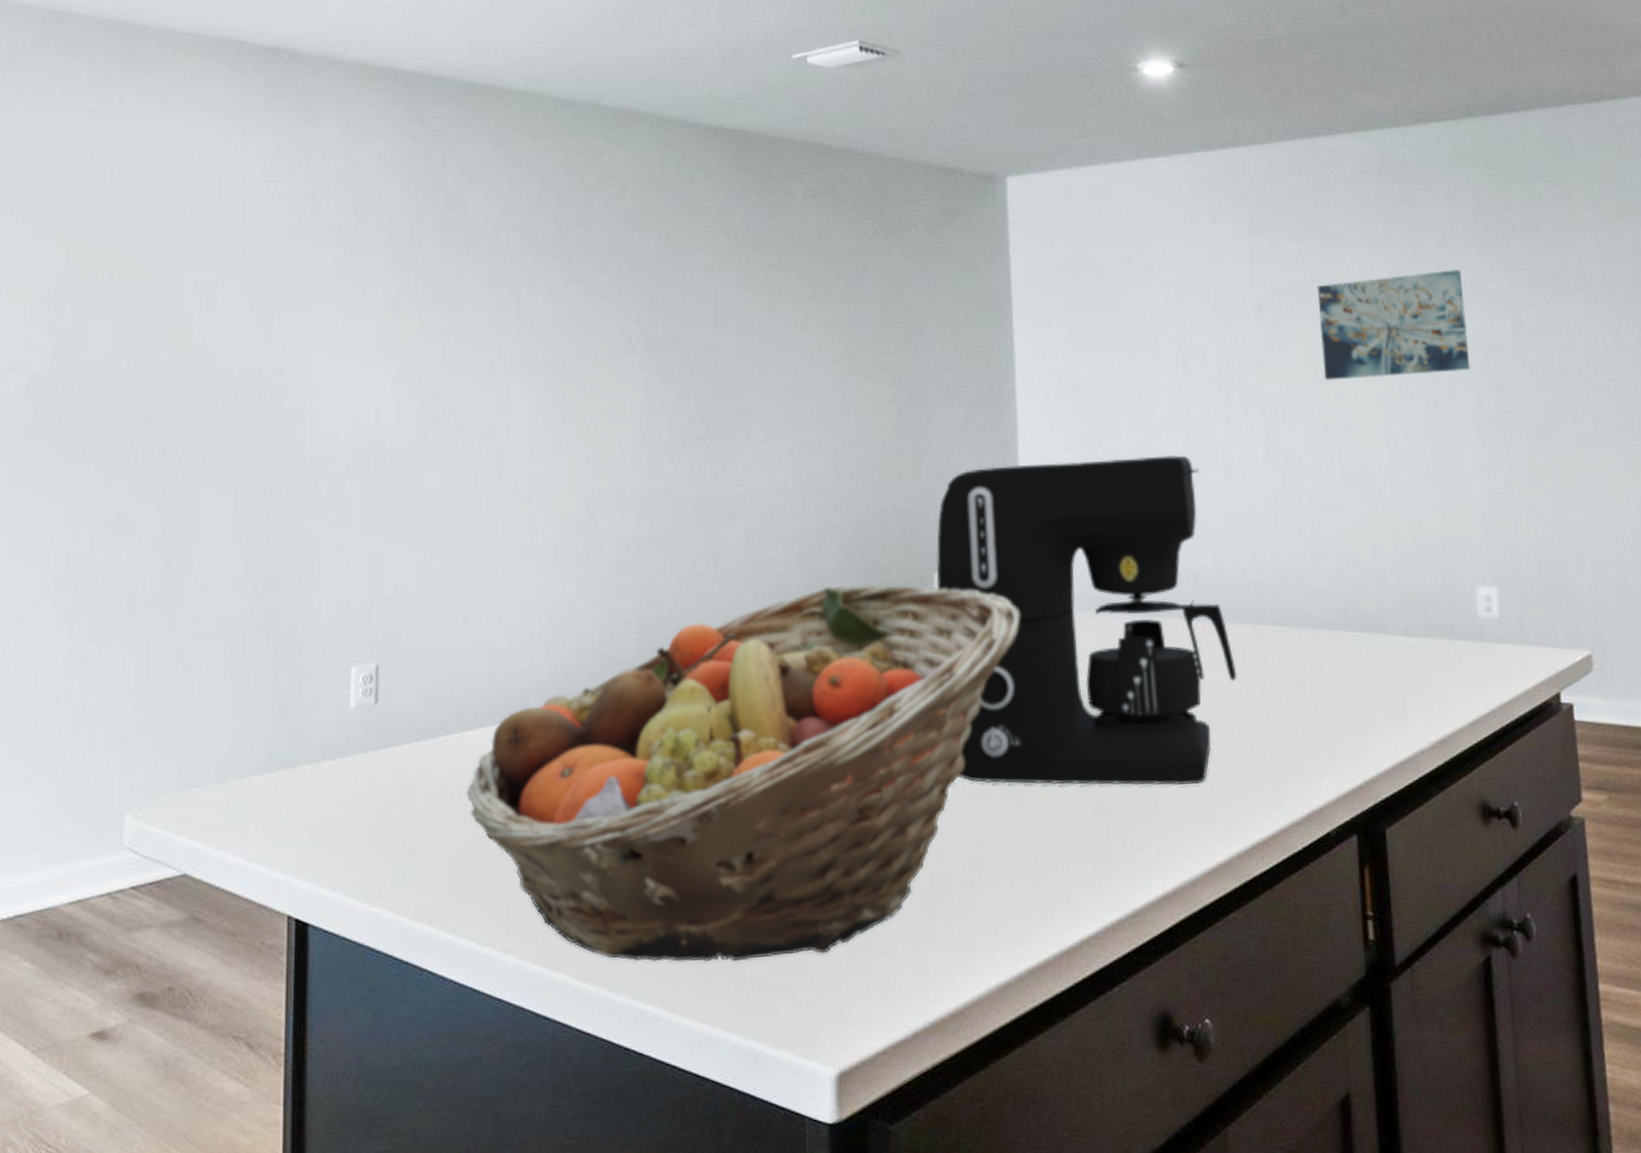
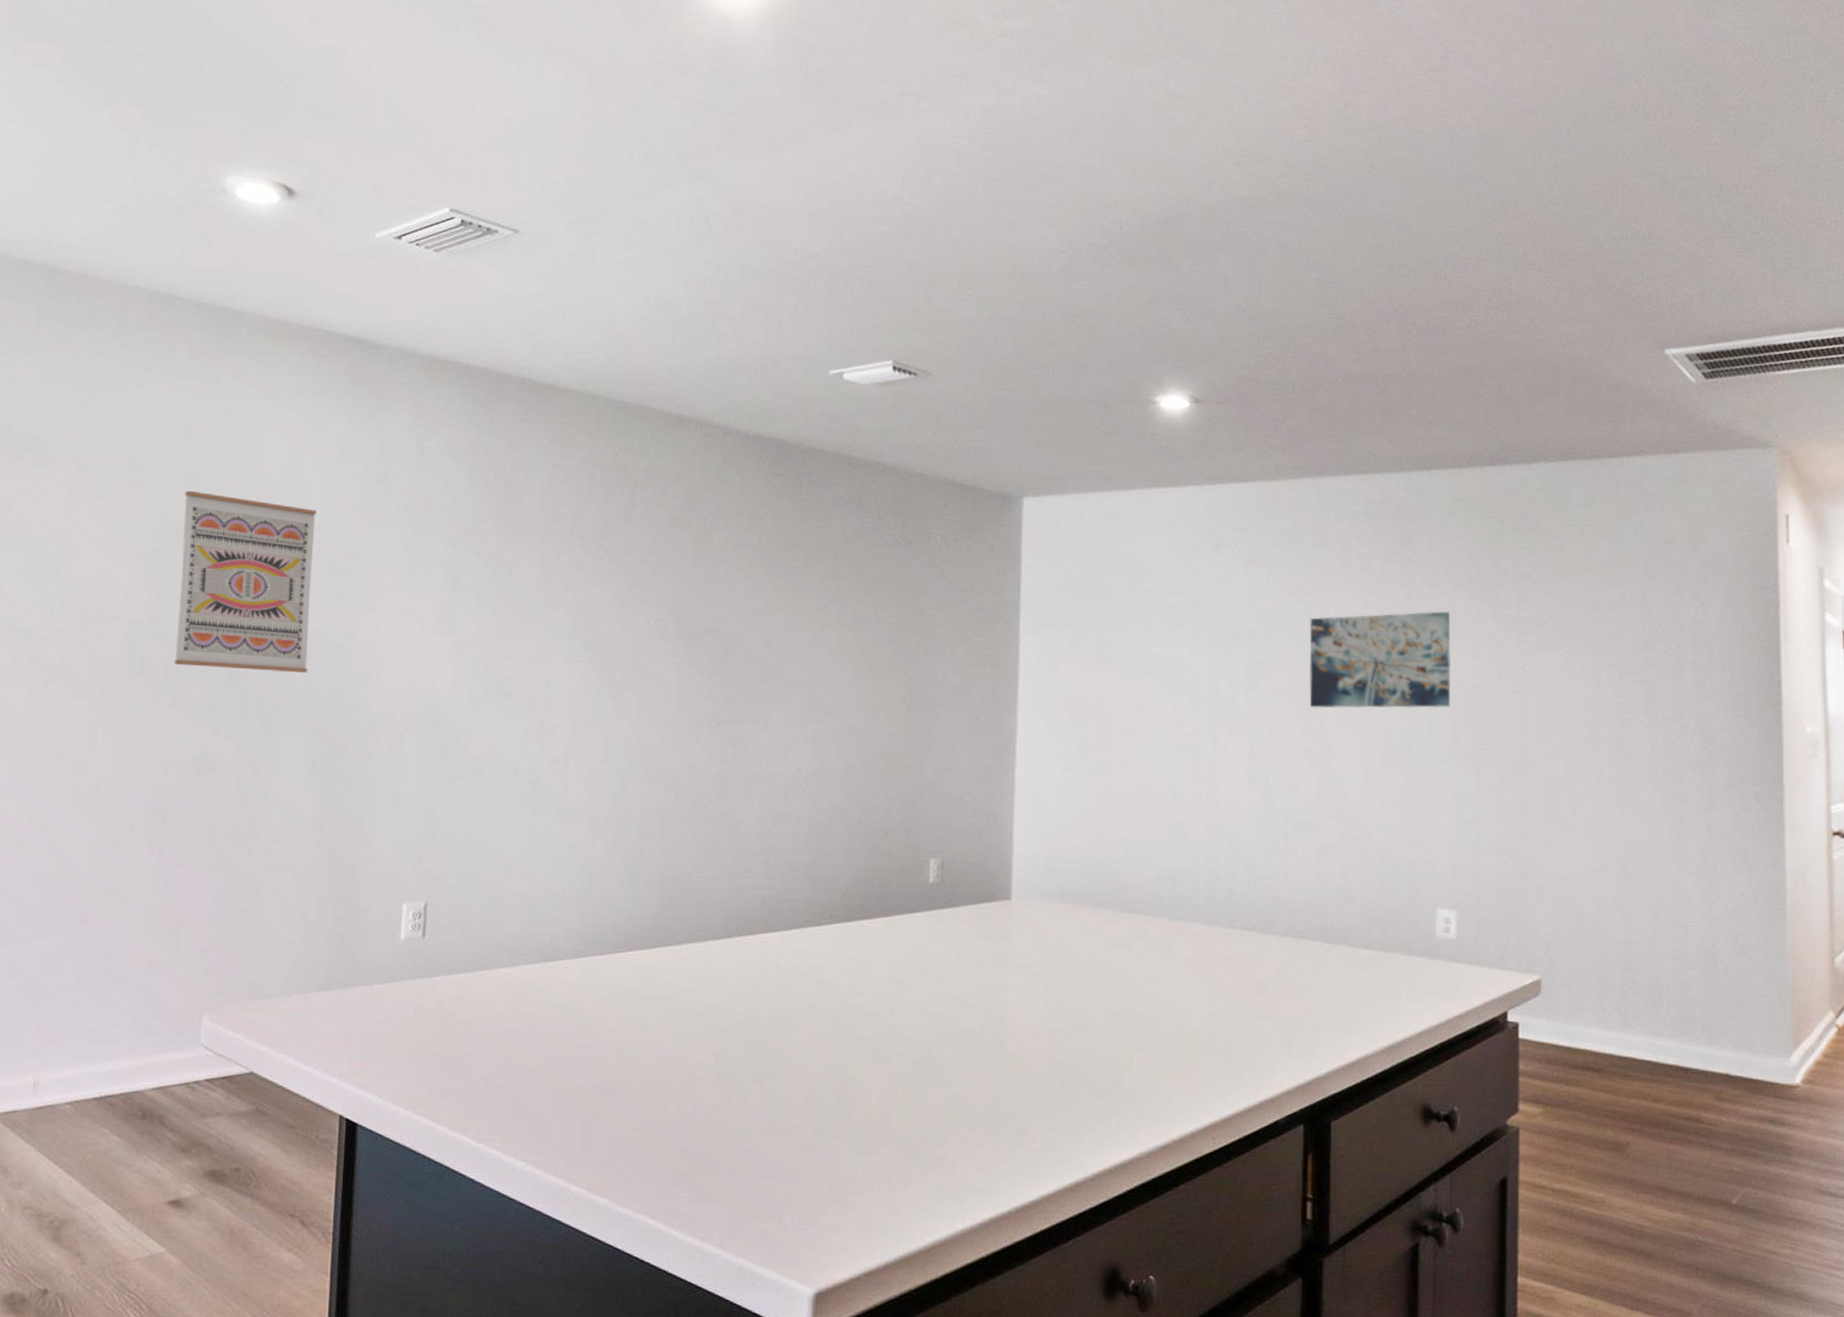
wall art: none [82,223,238,417] -> present [174,490,316,673]
fruit basket: present [466,583,1020,962] -> none [499,864,1007,1189]
coffee maker: present [937,455,1237,786] -> none [933,765,1204,1068]

